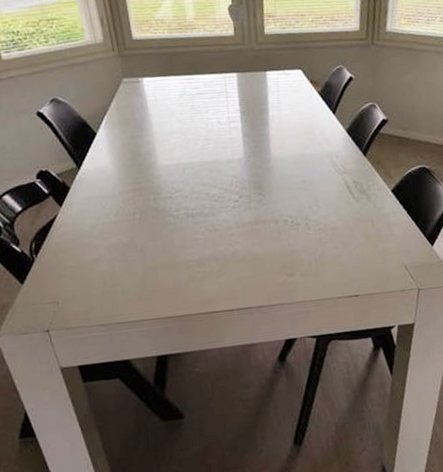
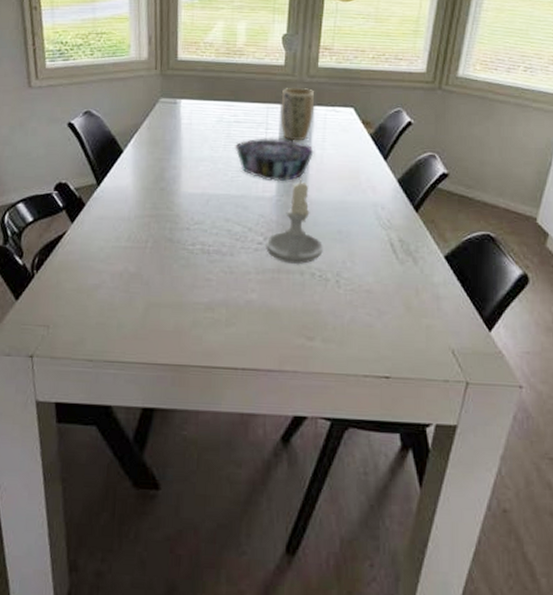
decorative bowl: none [200,105,273,145] -> present [235,138,315,182]
plant pot: none [235,55,267,106] -> present [280,88,315,141]
candle: none [241,139,292,215] -> present [266,179,323,265]

